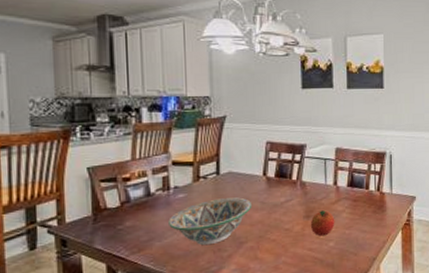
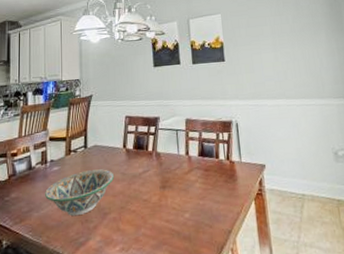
fruit: present [310,210,335,236] -> none [166,180,189,207]

